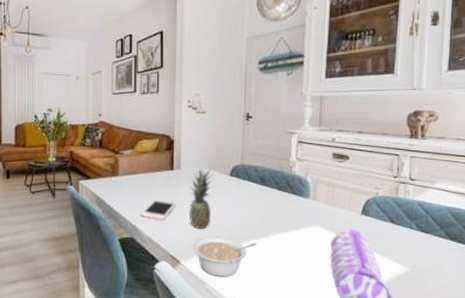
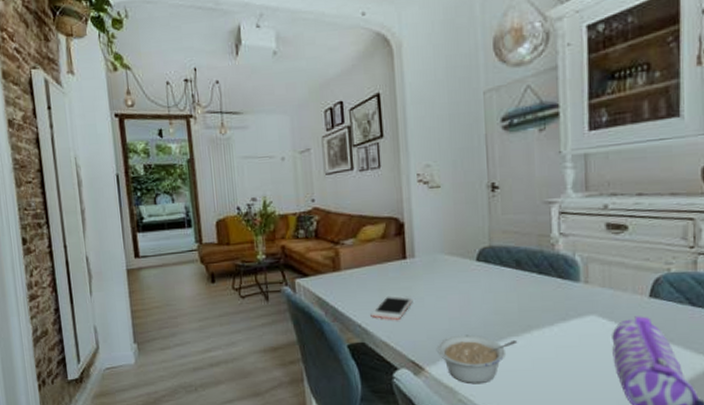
fruit: present [188,168,213,229] -> none [426,253,457,327]

